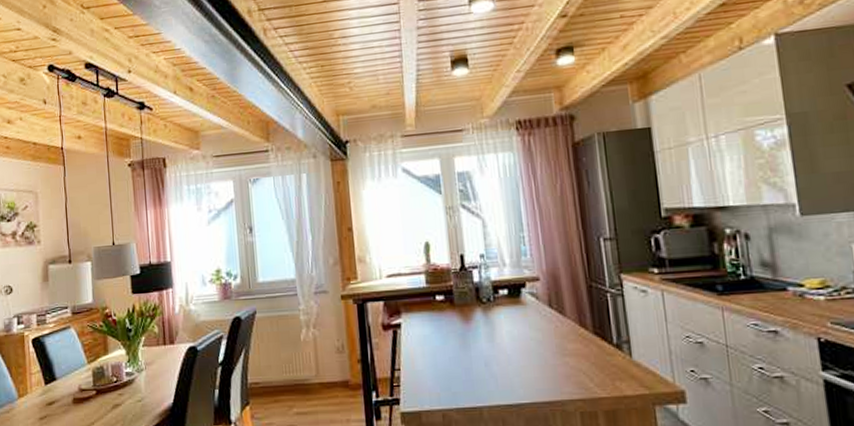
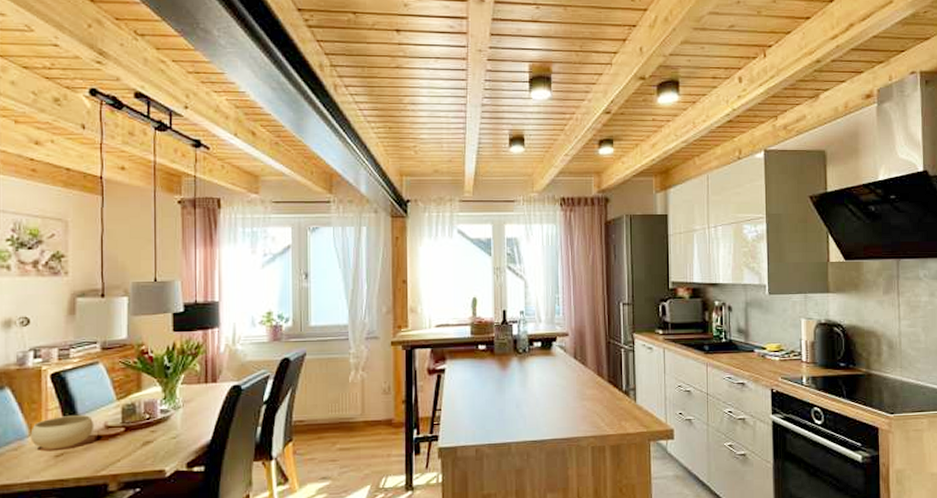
bowl: none [19,378,71,412] -> present [30,414,94,449]

